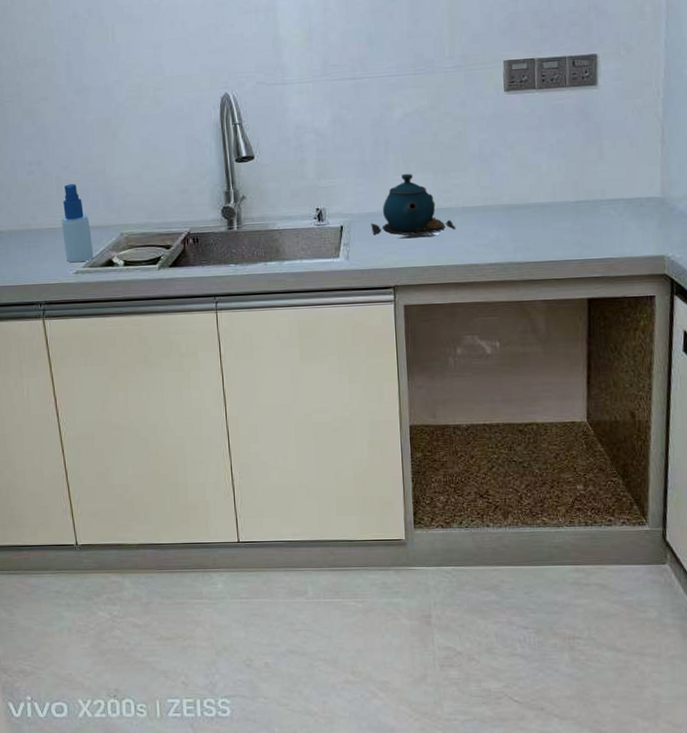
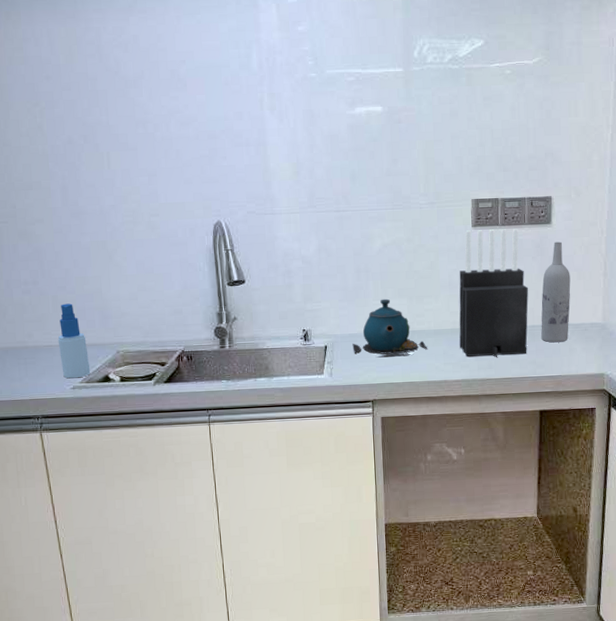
knife block: none [490,91,572,238] -> present [459,228,529,357]
wine bottle: none [587,105,622,221] -> present [541,241,571,343]

